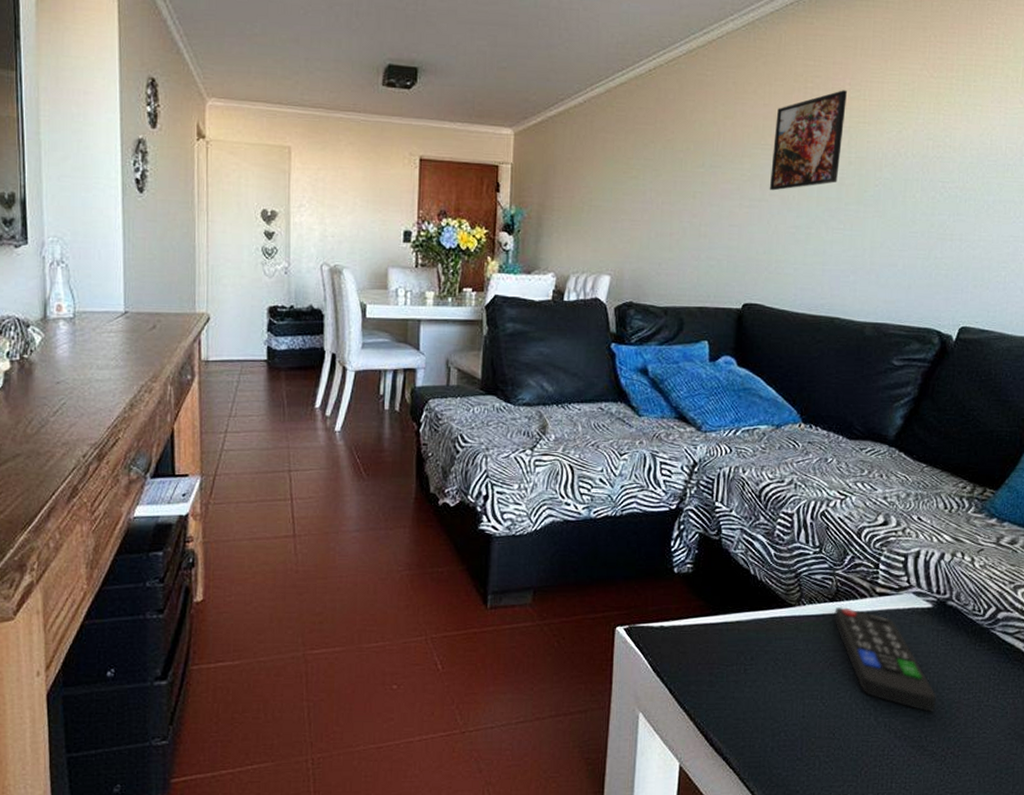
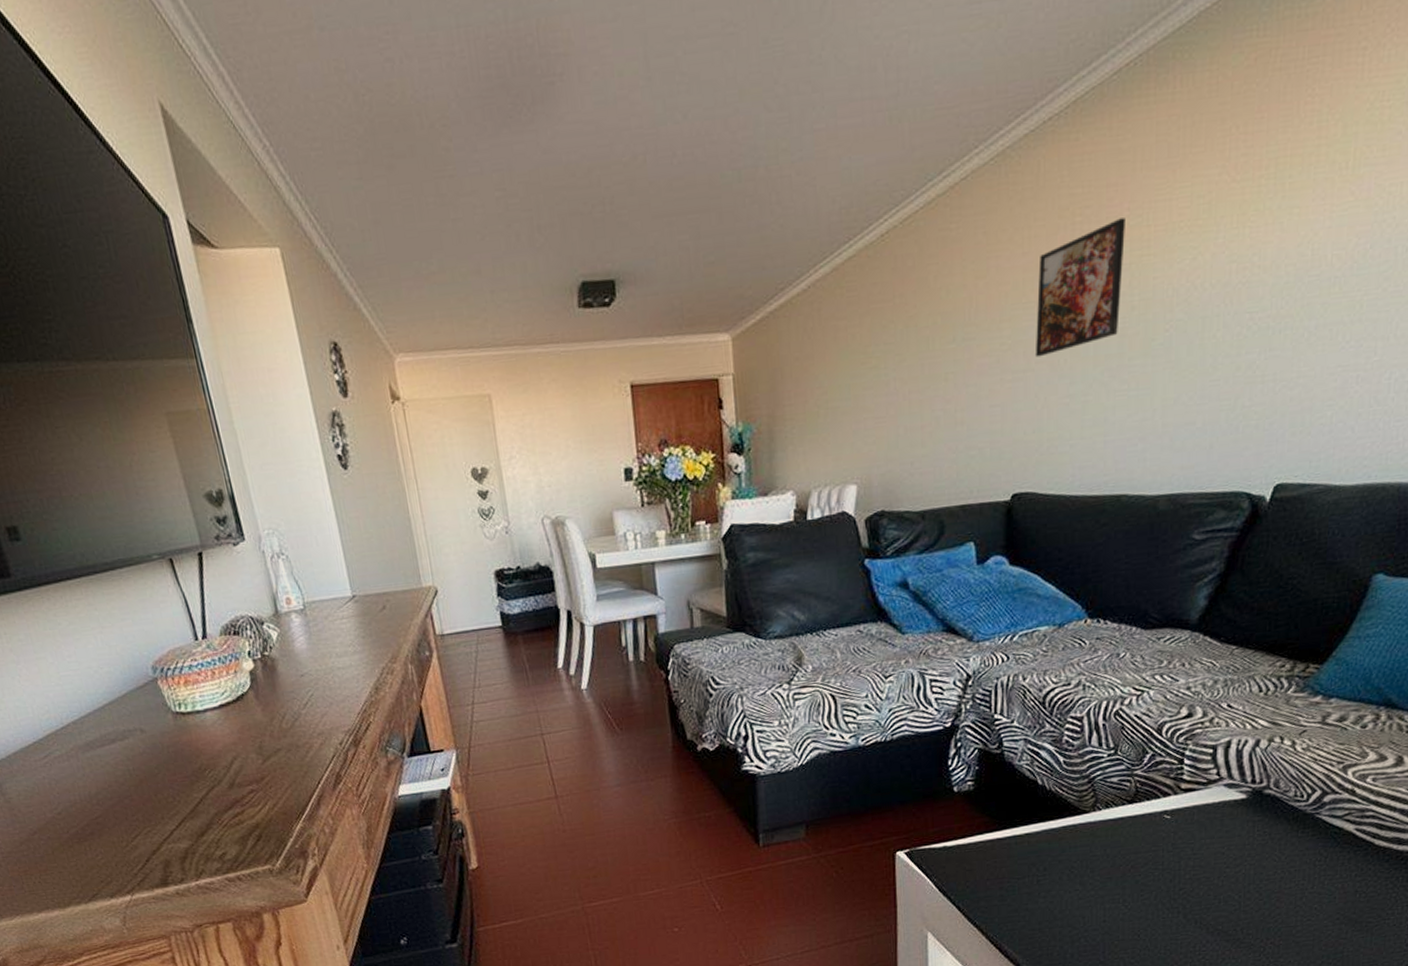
remote control: present [834,606,937,713] -> none [1134,807,1254,906]

